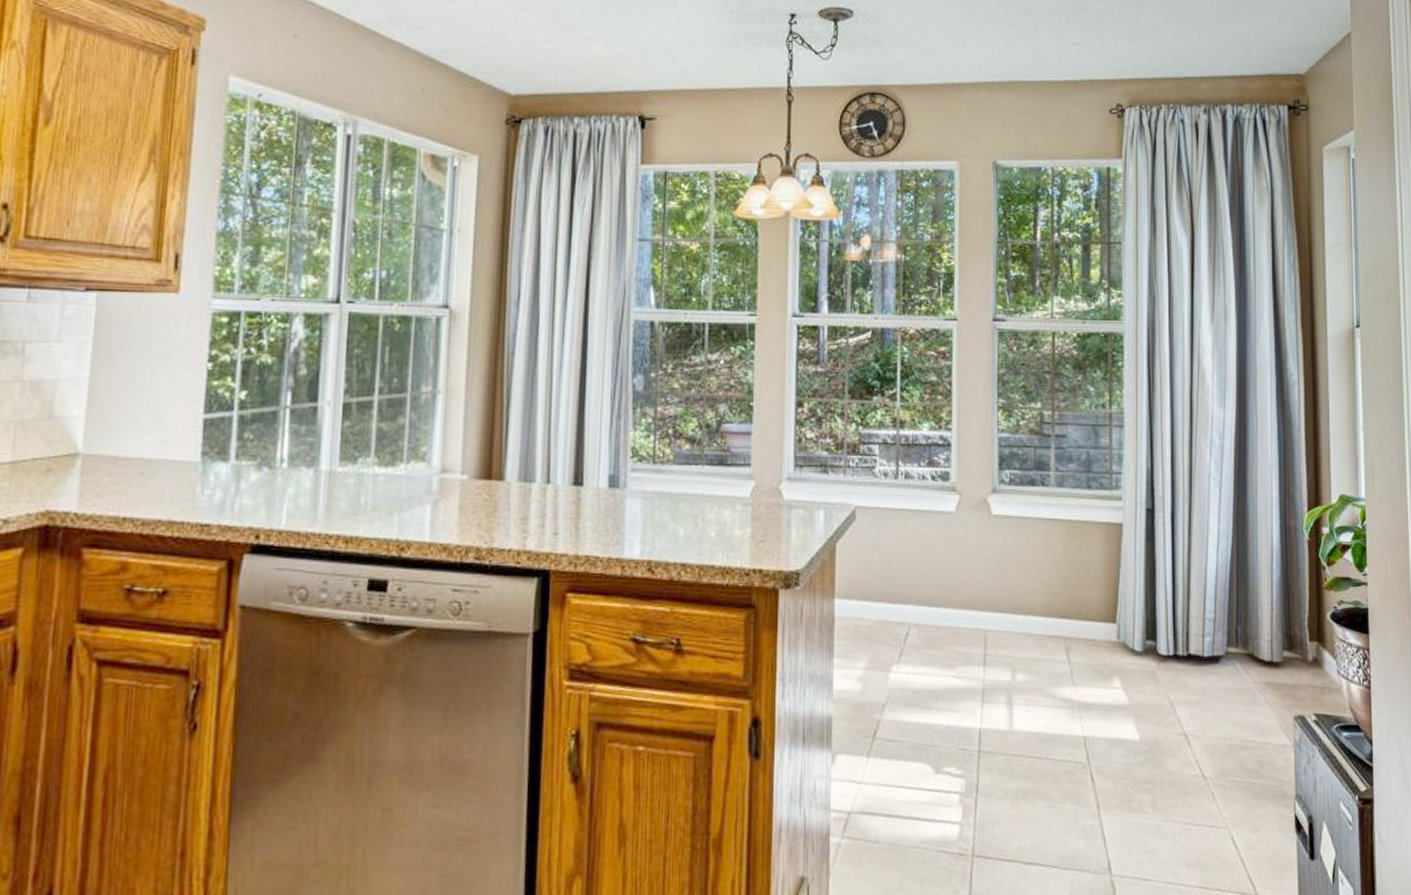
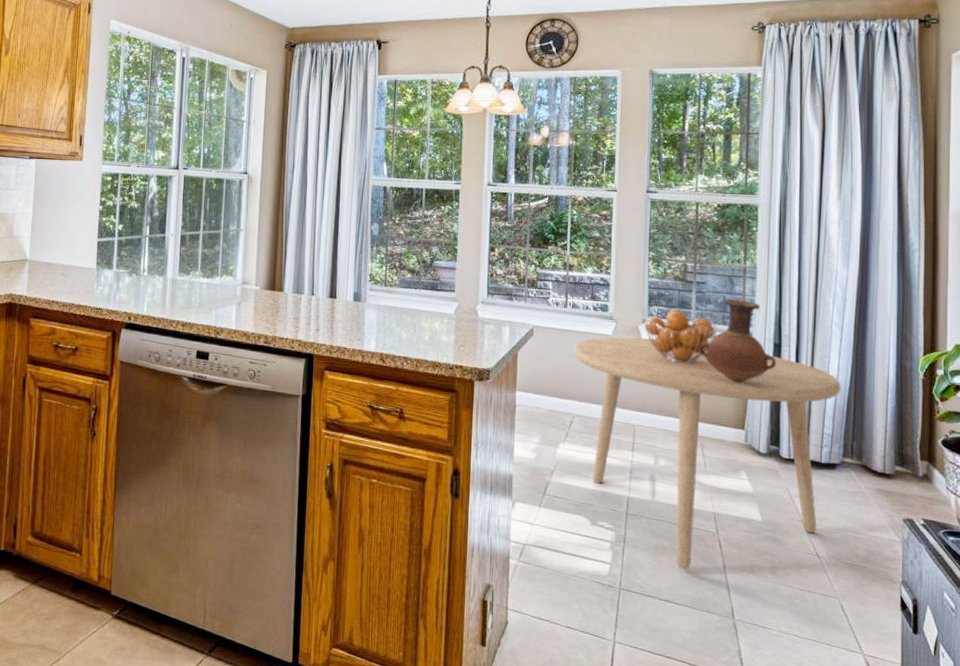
dining table: none [908,512,1222,819] -> present [573,337,841,570]
fruit basket: none [993,472,1082,543] -> present [643,309,718,364]
vase: none [1061,454,1150,563] -> present [699,298,776,383]

